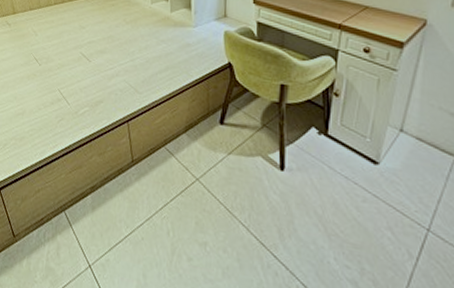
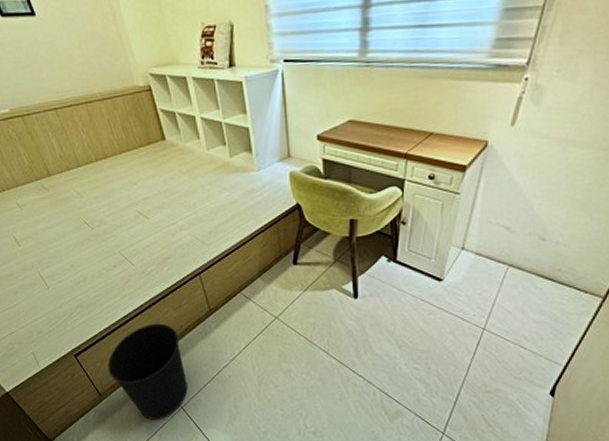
wastebasket: none [26,166,100,277] -> present [107,323,188,420]

